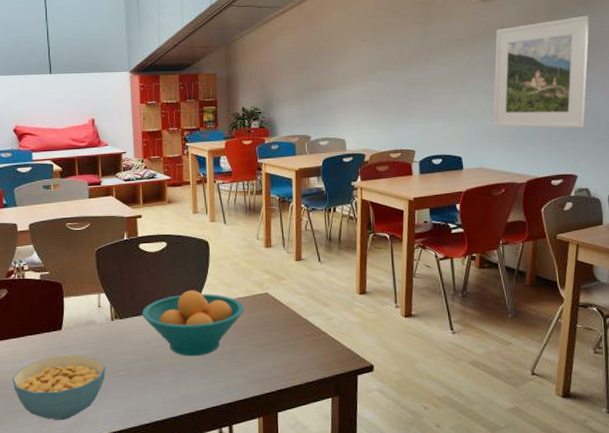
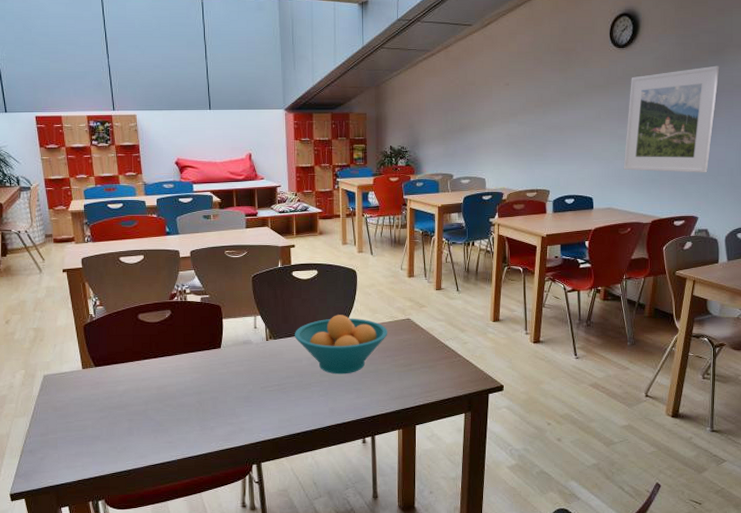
cereal bowl: present [12,355,106,421] -> none [176,371,261,429]

